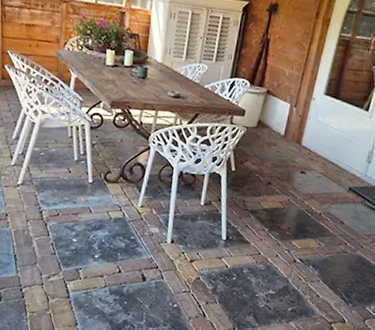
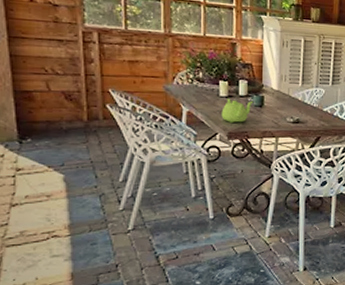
teapot: none [106,67,138,93] -> present [221,98,254,123]

